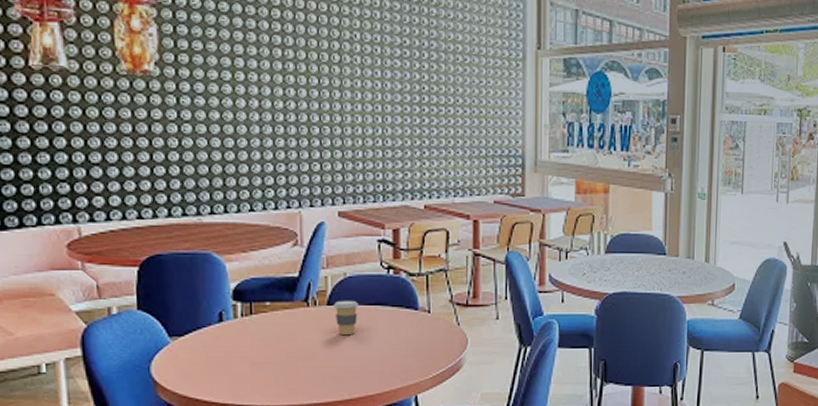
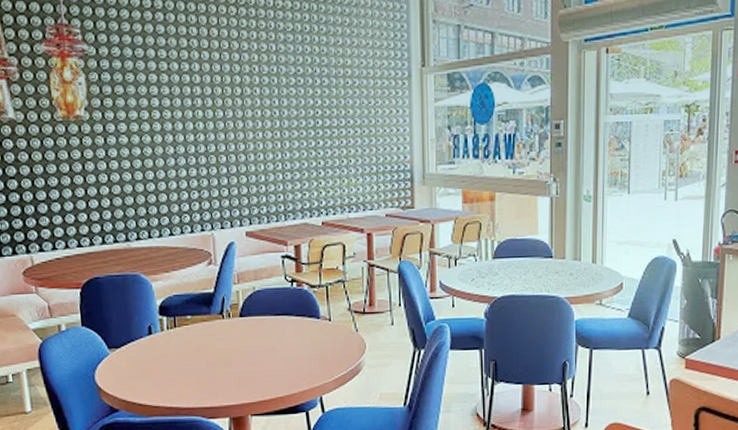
coffee cup: present [333,300,359,336] -> none [244,311,267,344]

